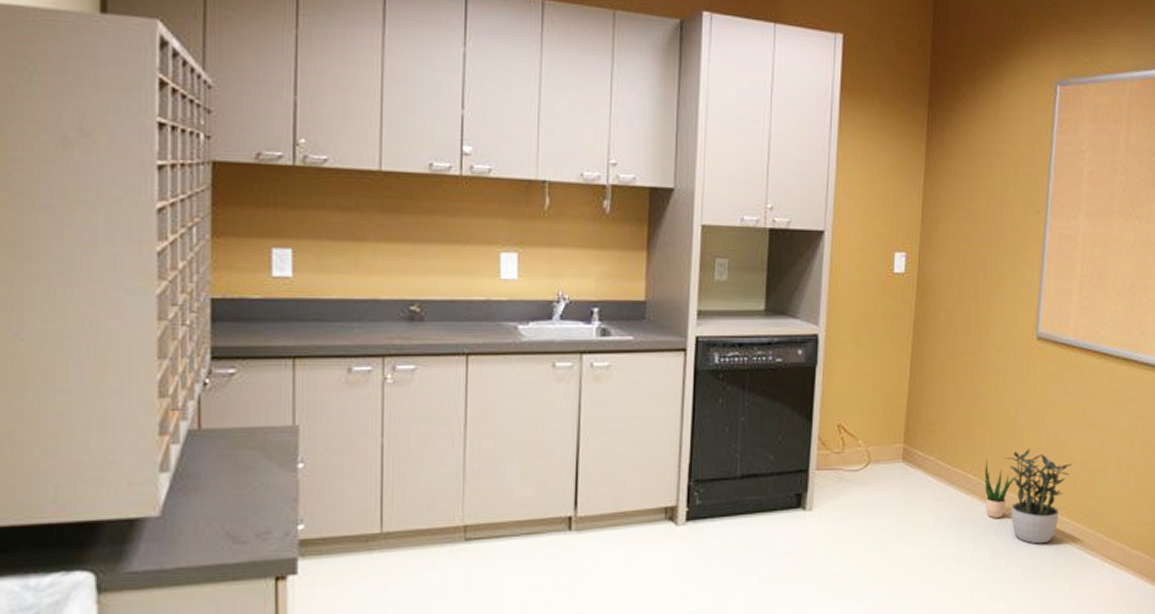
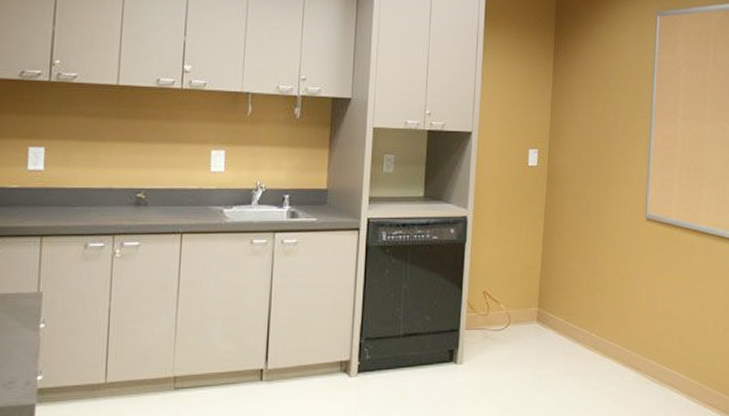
potted plant: present [984,459,1019,518] -> none [605,321,634,371]
potted plant: present [1005,449,1072,544] -> none [622,312,678,393]

